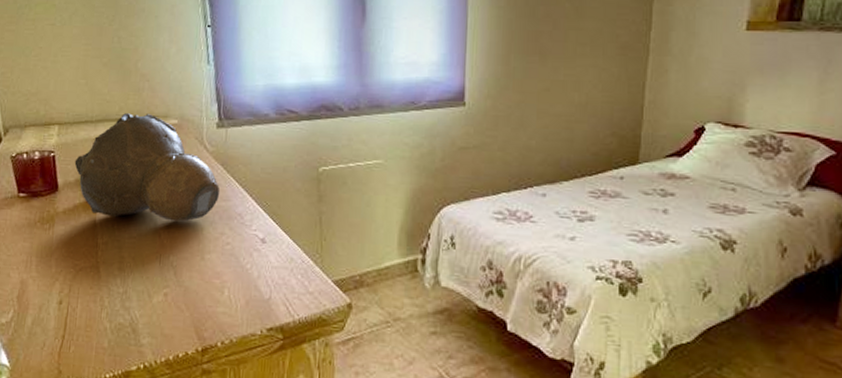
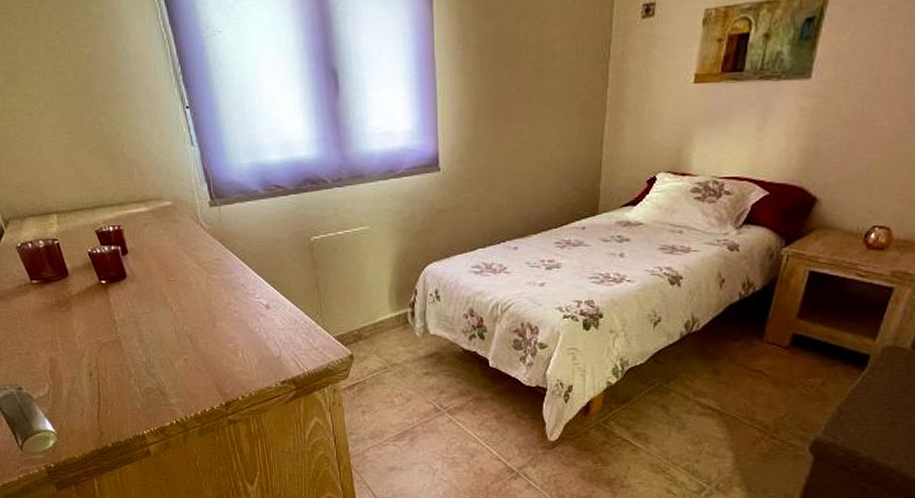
decorative bowl: present [74,113,220,222] -> none [79,198,222,296]

